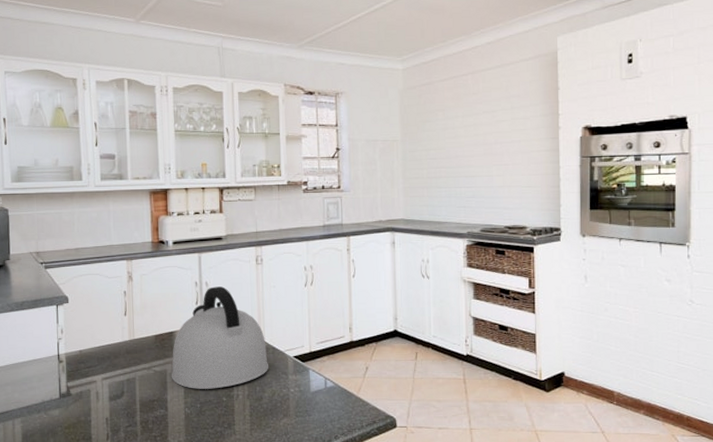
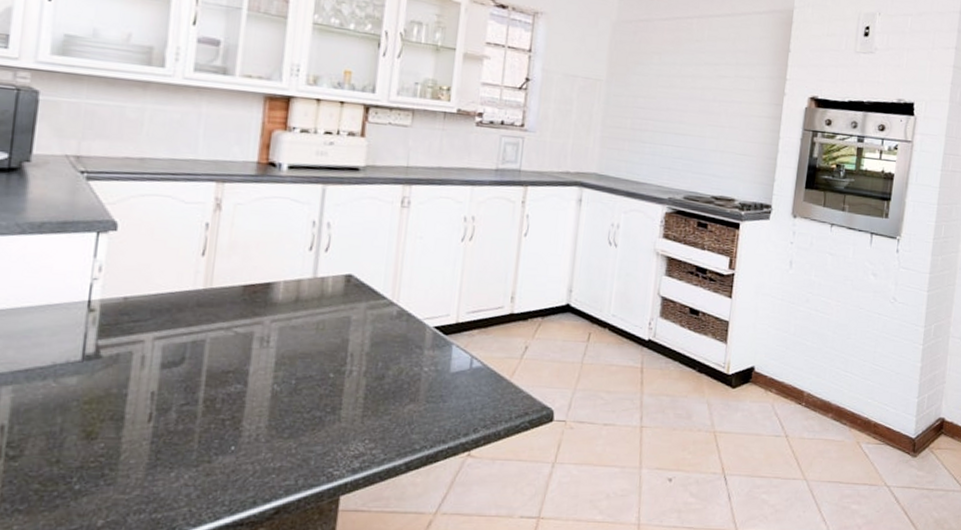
kettle: present [171,286,269,389] -> none [258,229,400,362]

